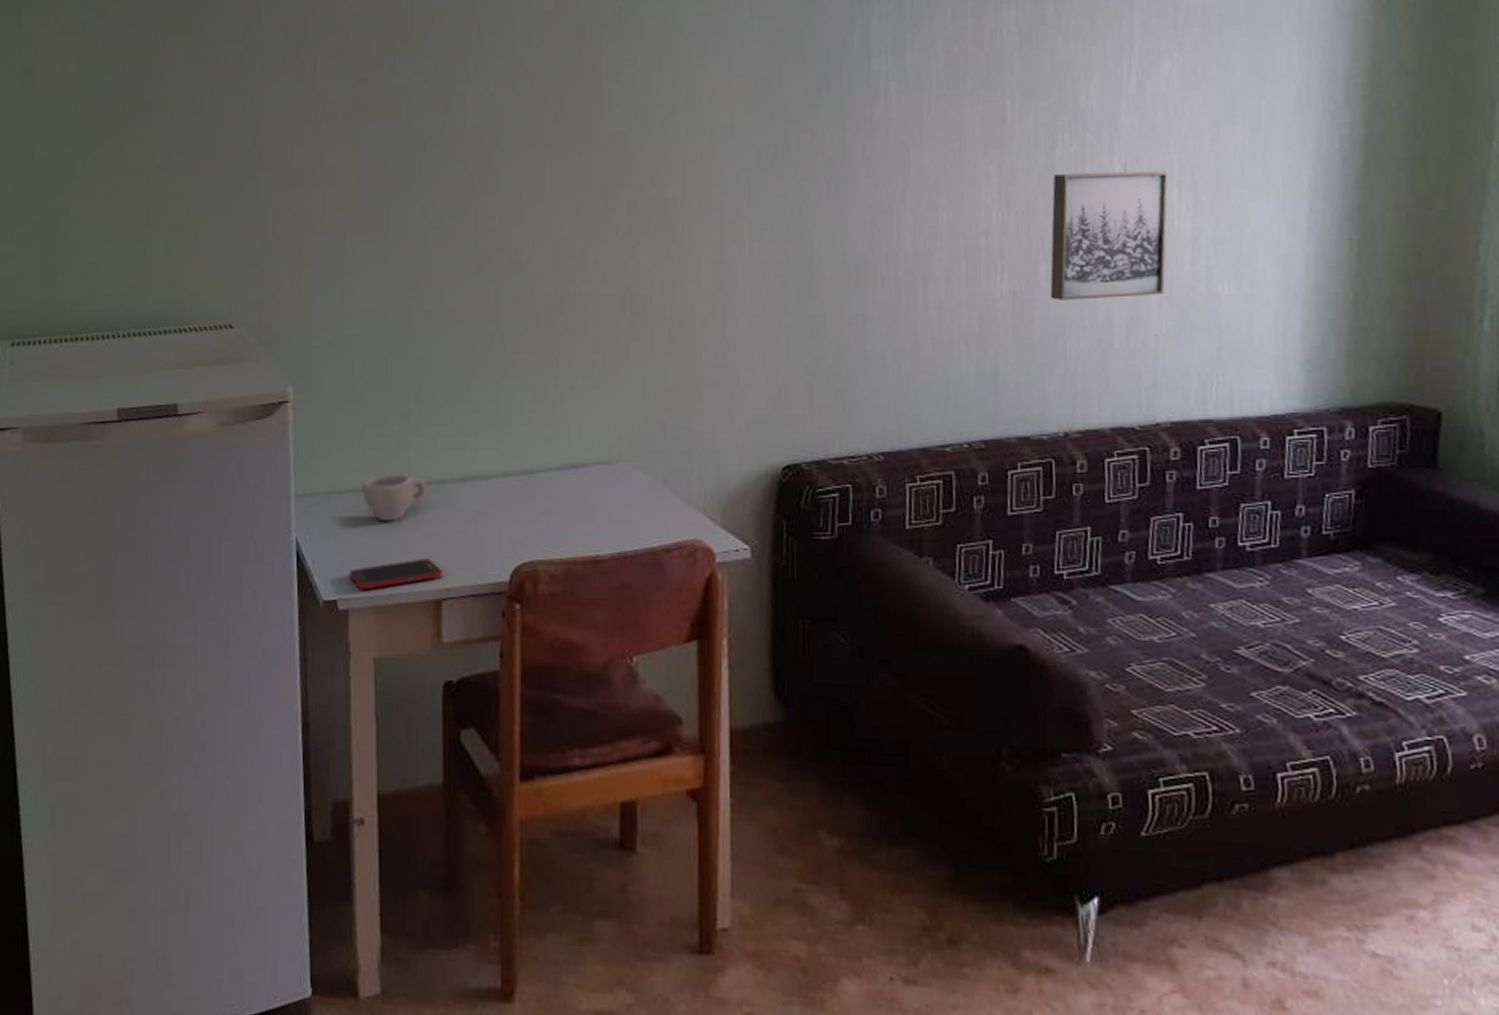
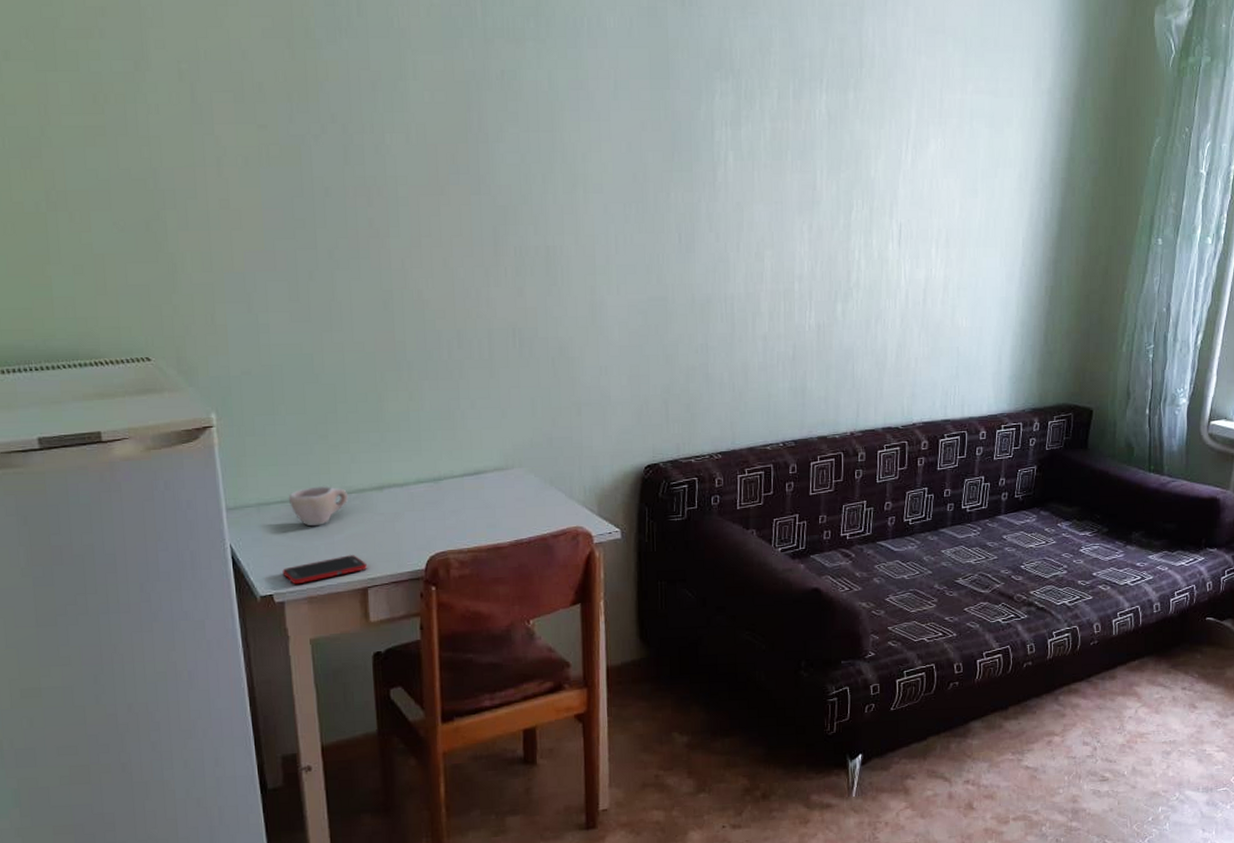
wall art: present [1050,171,1169,301] -> none [844,232,930,332]

